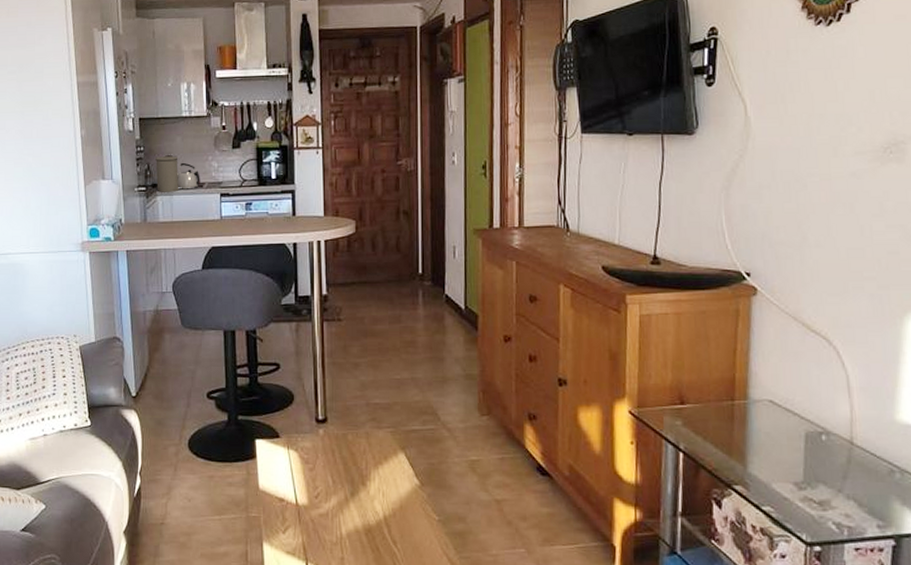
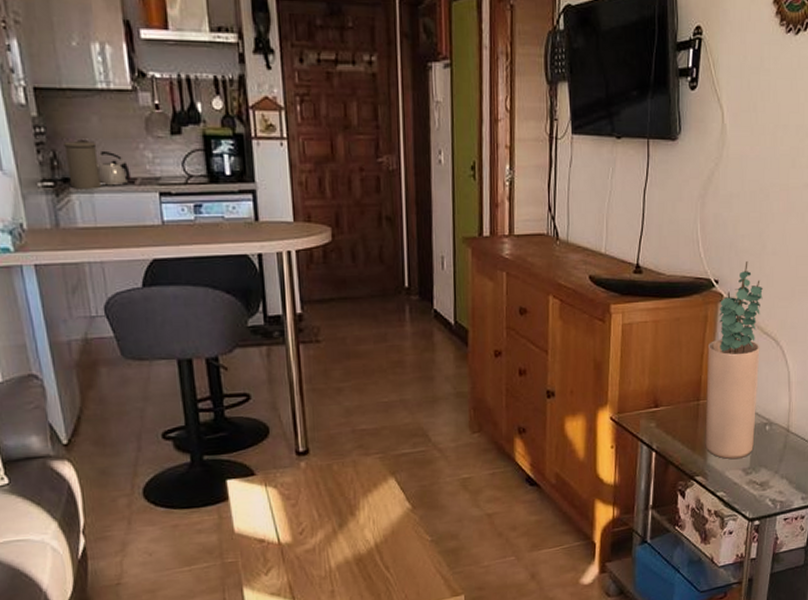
vase: none [741,254,808,471] -> present [705,262,763,460]

